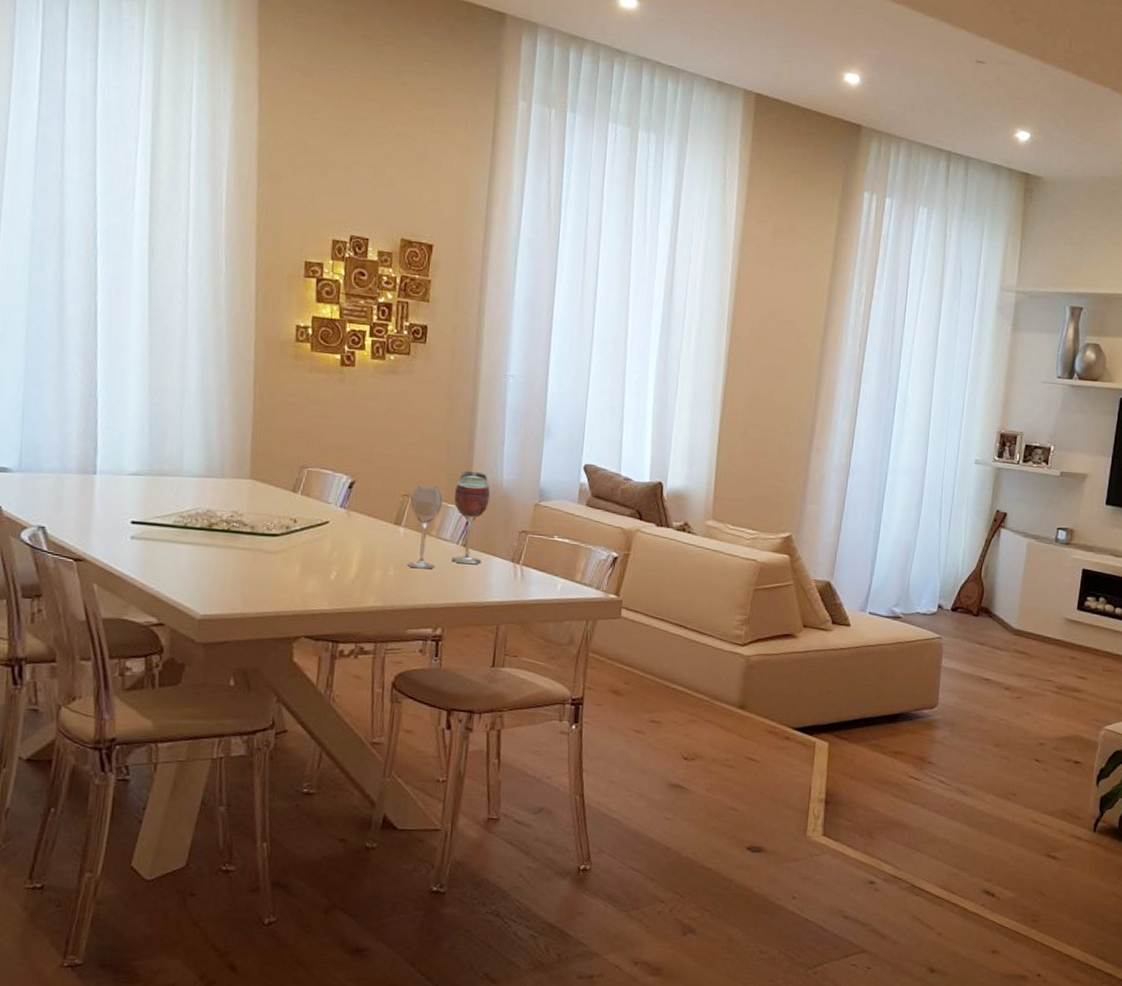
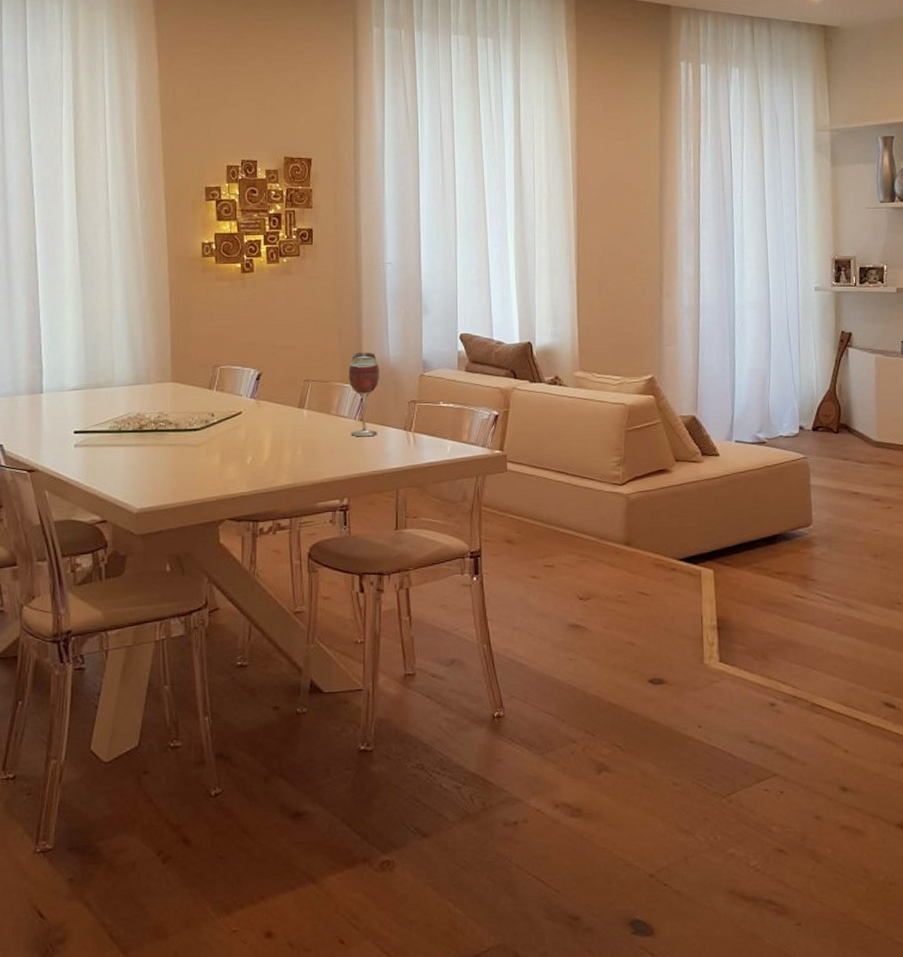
wineglass: present [407,485,443,570] -> none [311,369,338,446]

